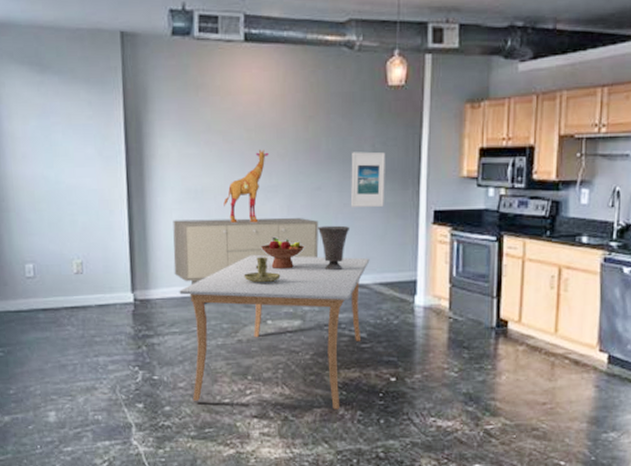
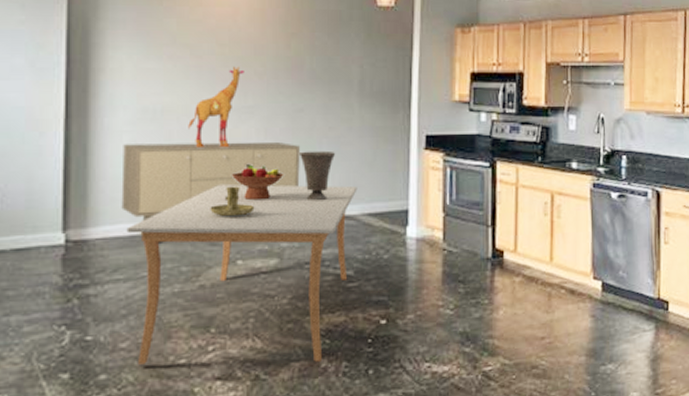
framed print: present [351,151,385,208] -> none [337,72,374,132]

